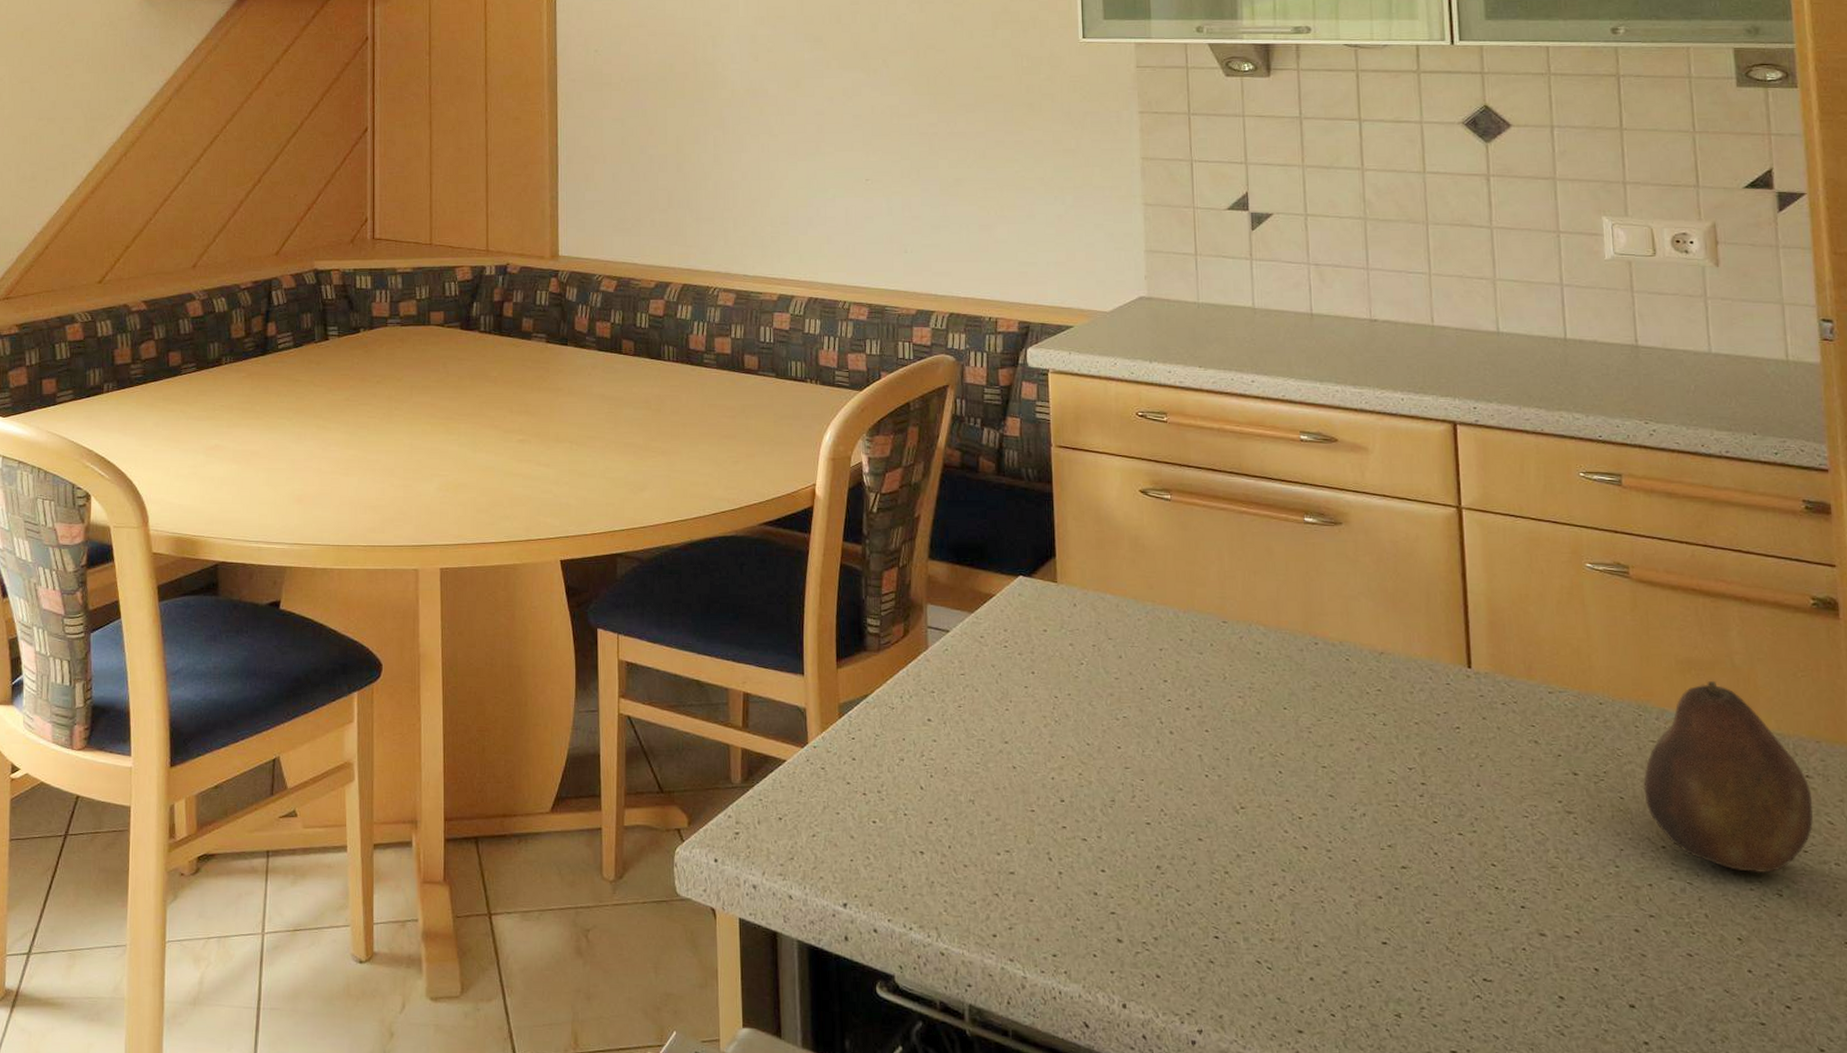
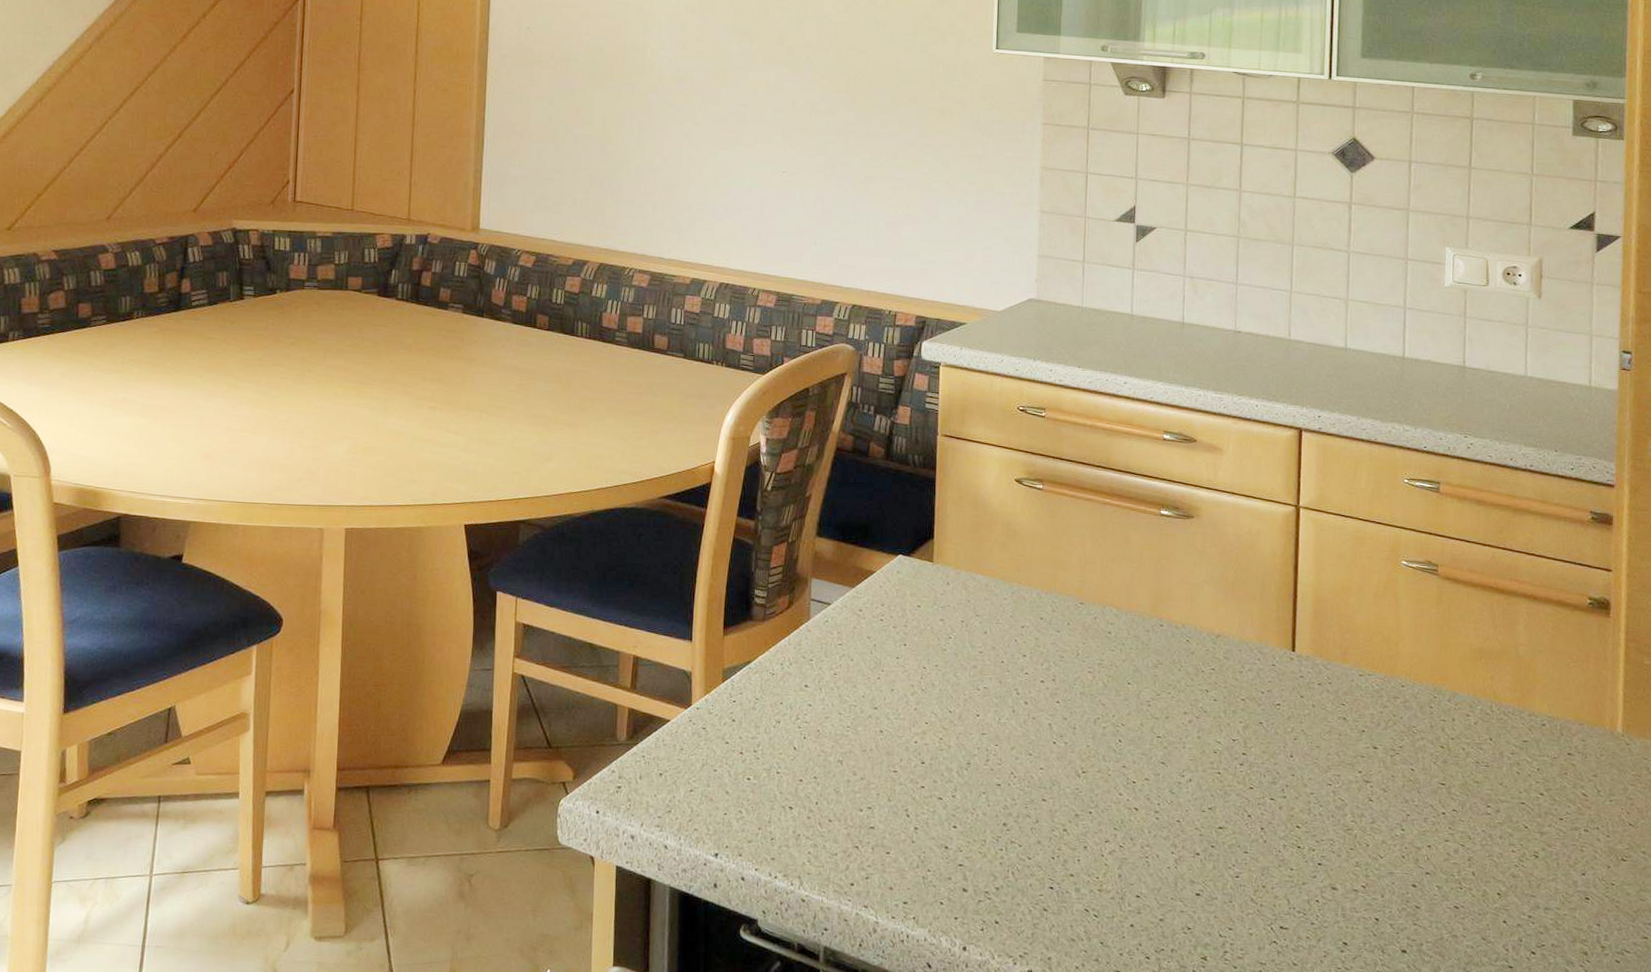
fruit: present [1643,680,1814,874] -> none [1432,668,1572,838]

